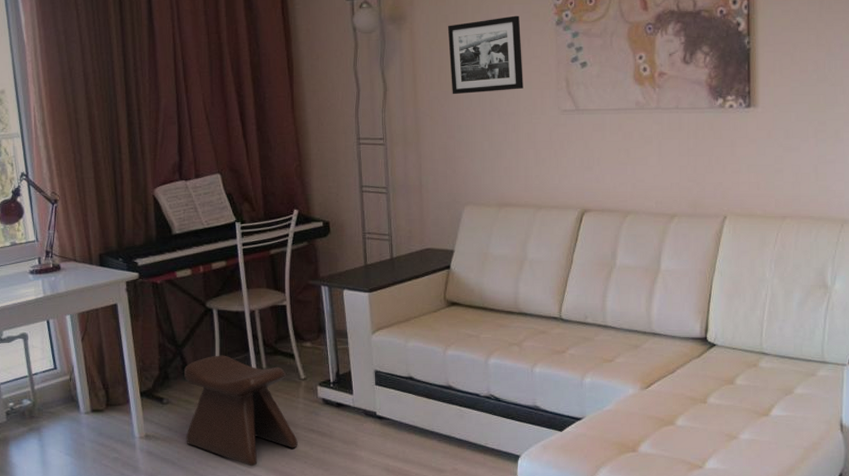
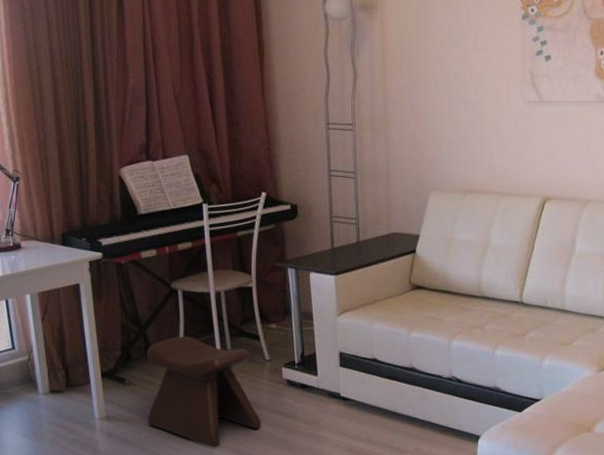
picture frame: present [447,15,523,95] -> none [417,8,490,83]

